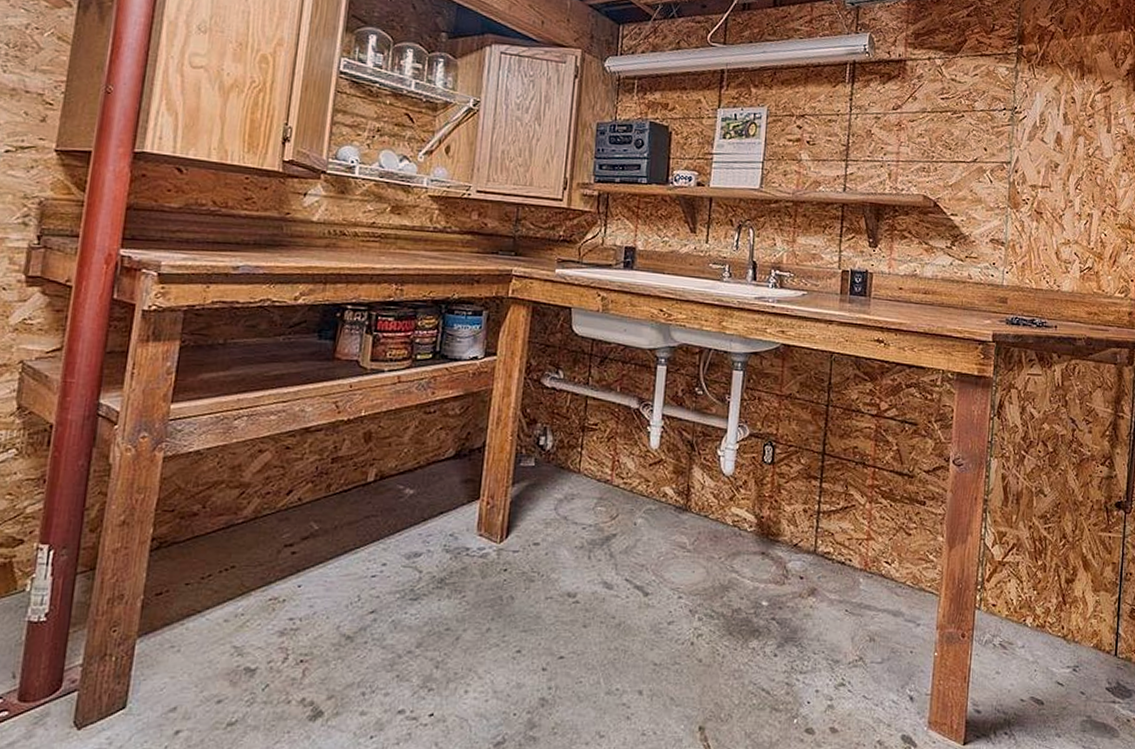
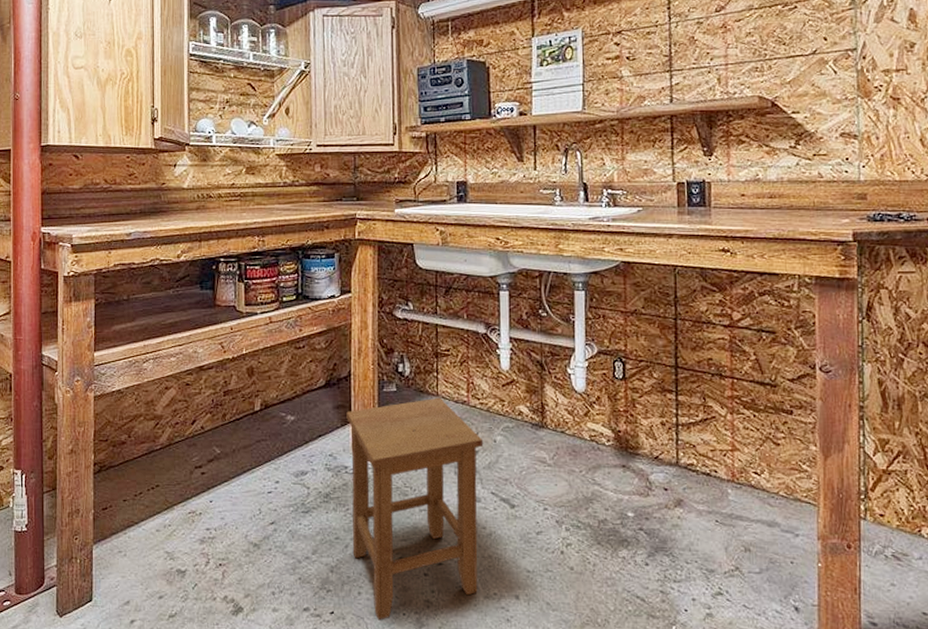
stool: none [463,474,623,722] -> present [346,397,484,621]

